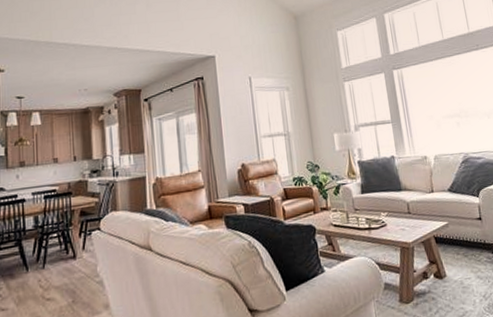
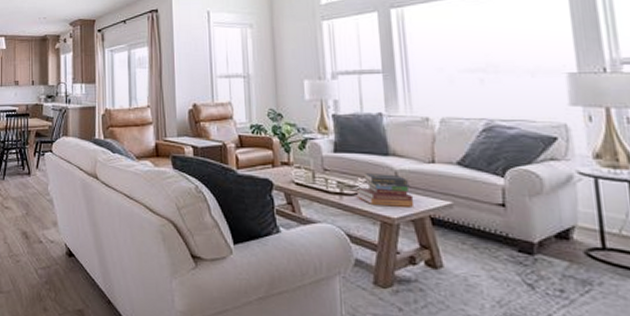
books: none [380,206,423,235] -> present [356,173,415,207]

